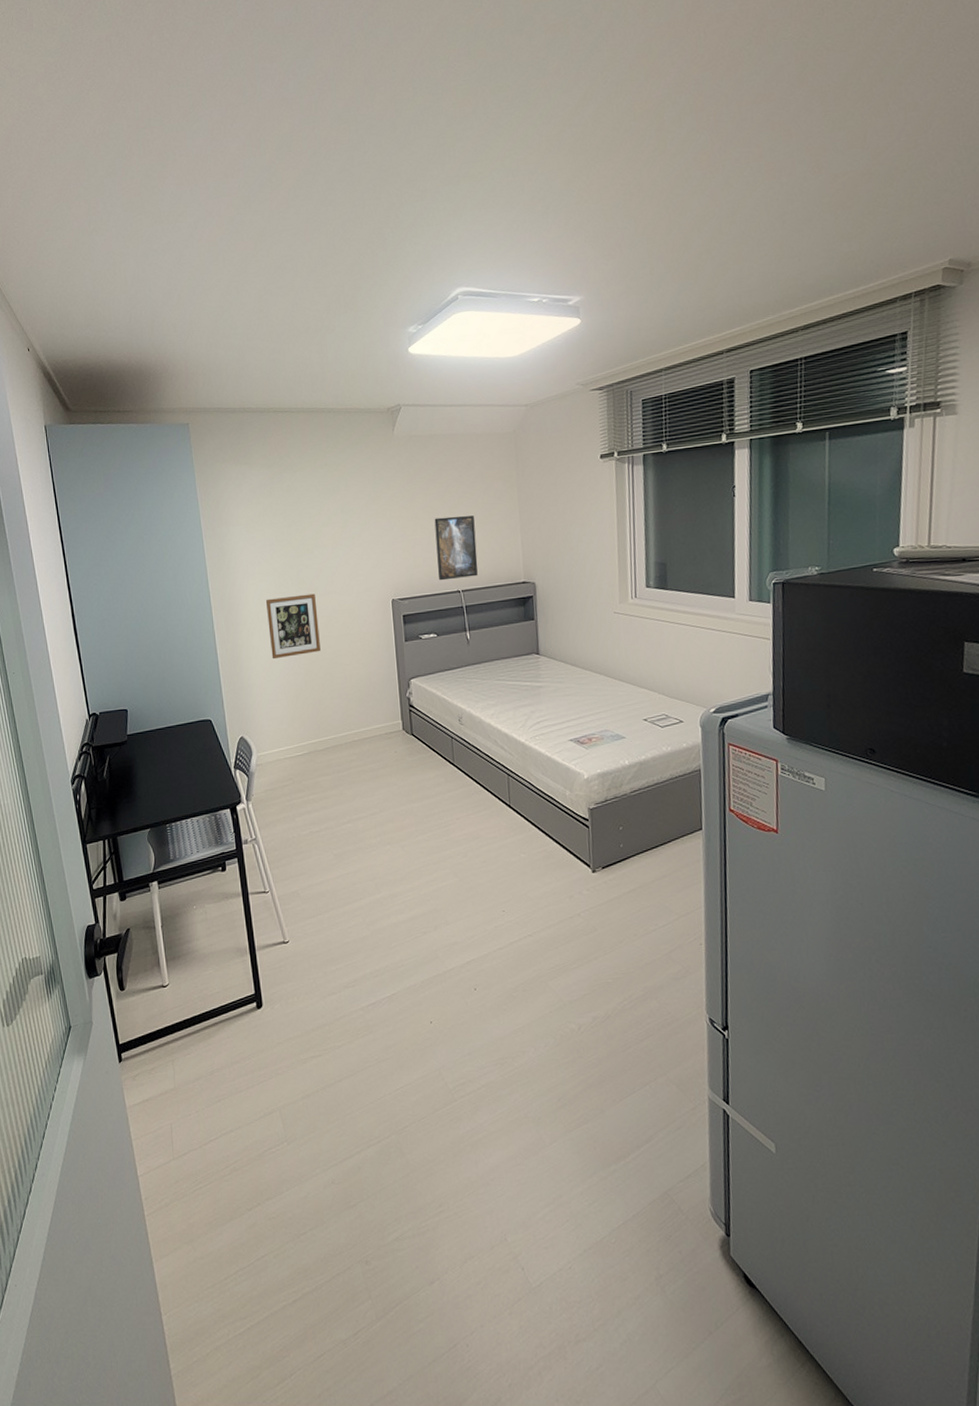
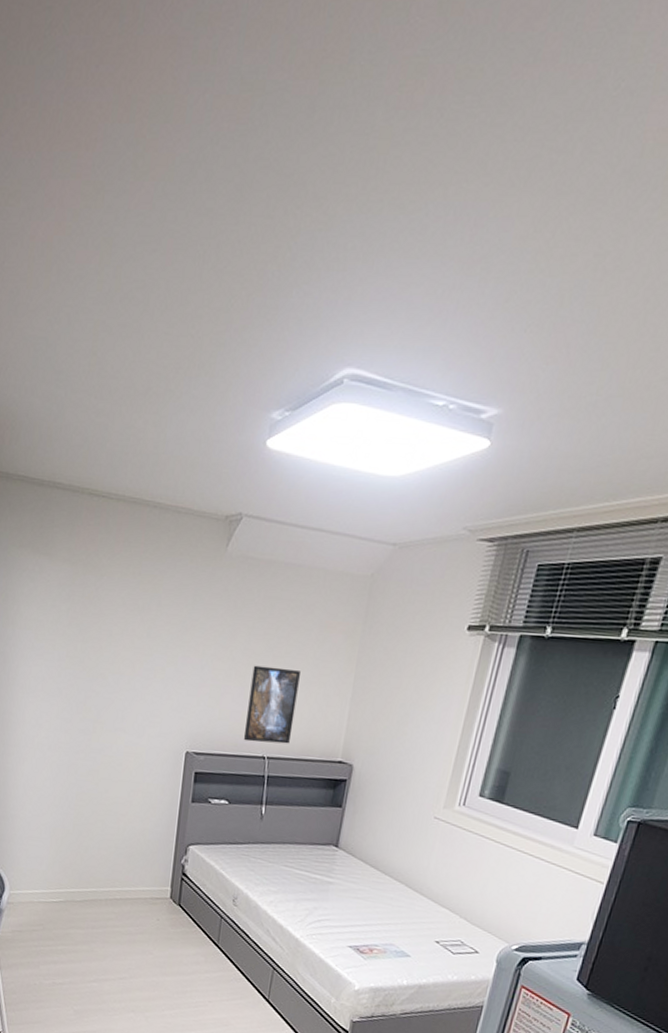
picture frame: present [265,593,321,660] -> none [41,722,101,795]

